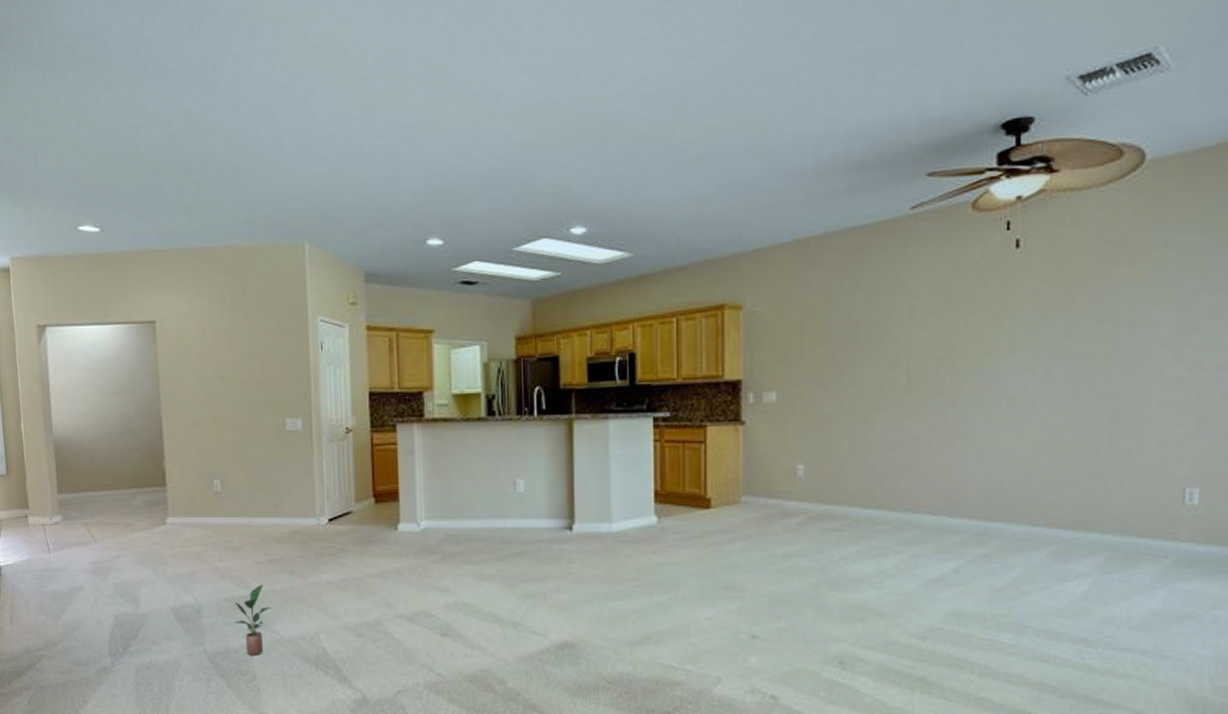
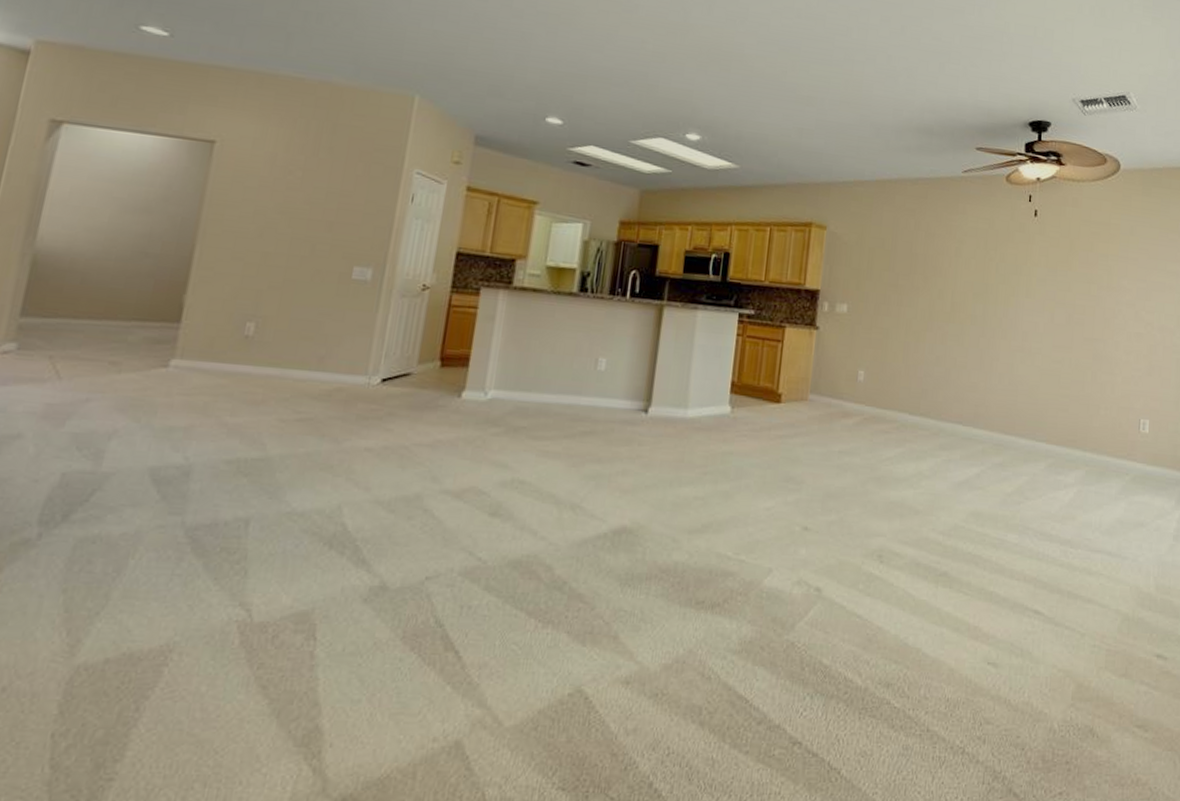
potted plant: present [235,584,271,655] -> none [234,445,287,531]

